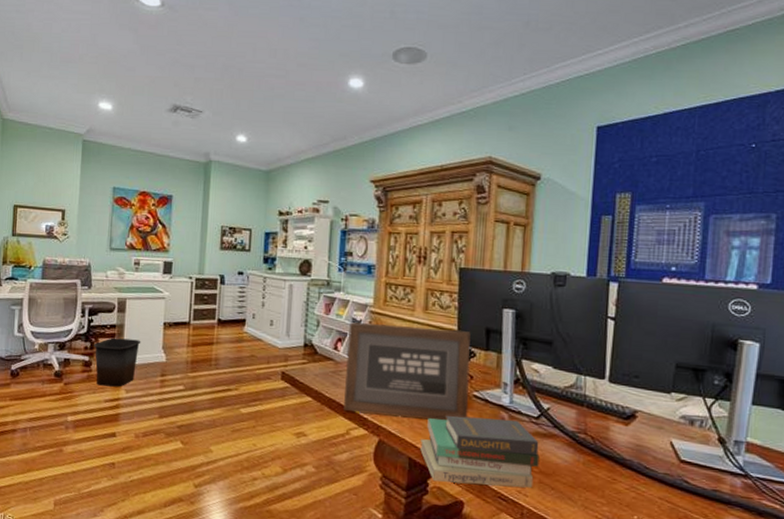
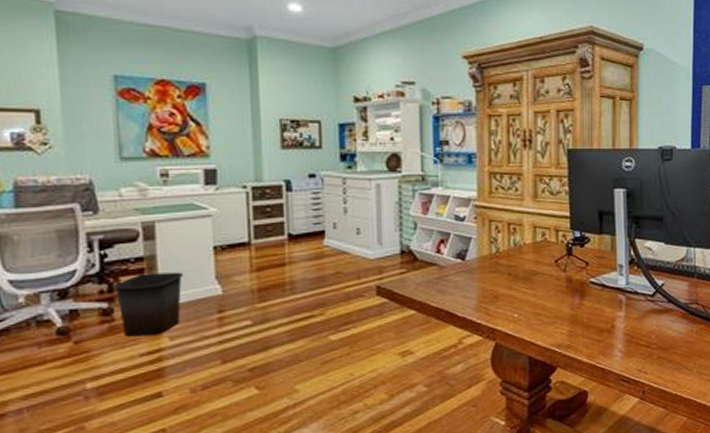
picture frame: present [344,322,471,421] -> none [451,216,586,319]
books: present [420,415,540,488] -> none [540,300,657,377]

